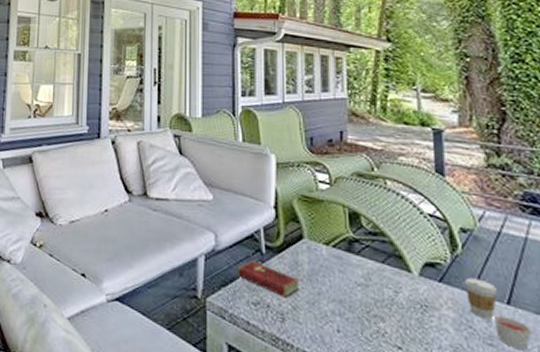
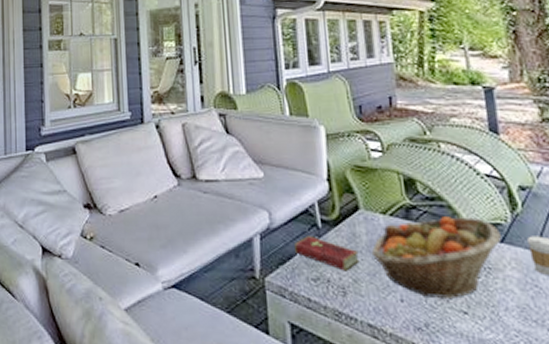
fruit basket: none [311,252,439,333] -> present [371,216,501,299]

